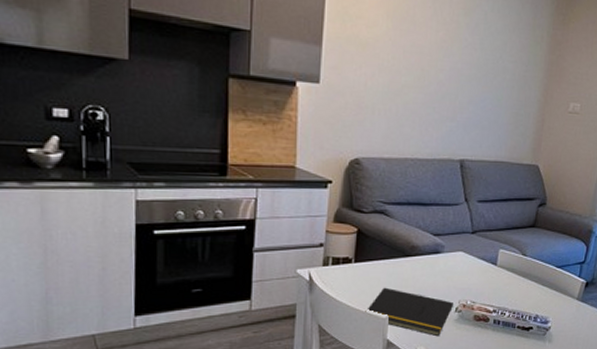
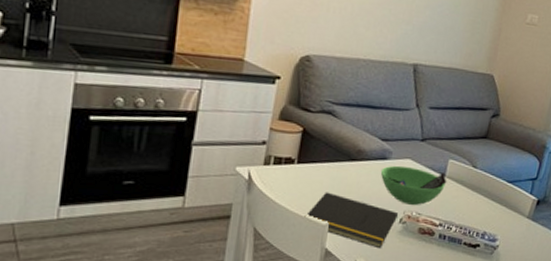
bowl: none [434,258,499,294] -> present [380,165,447,205]

